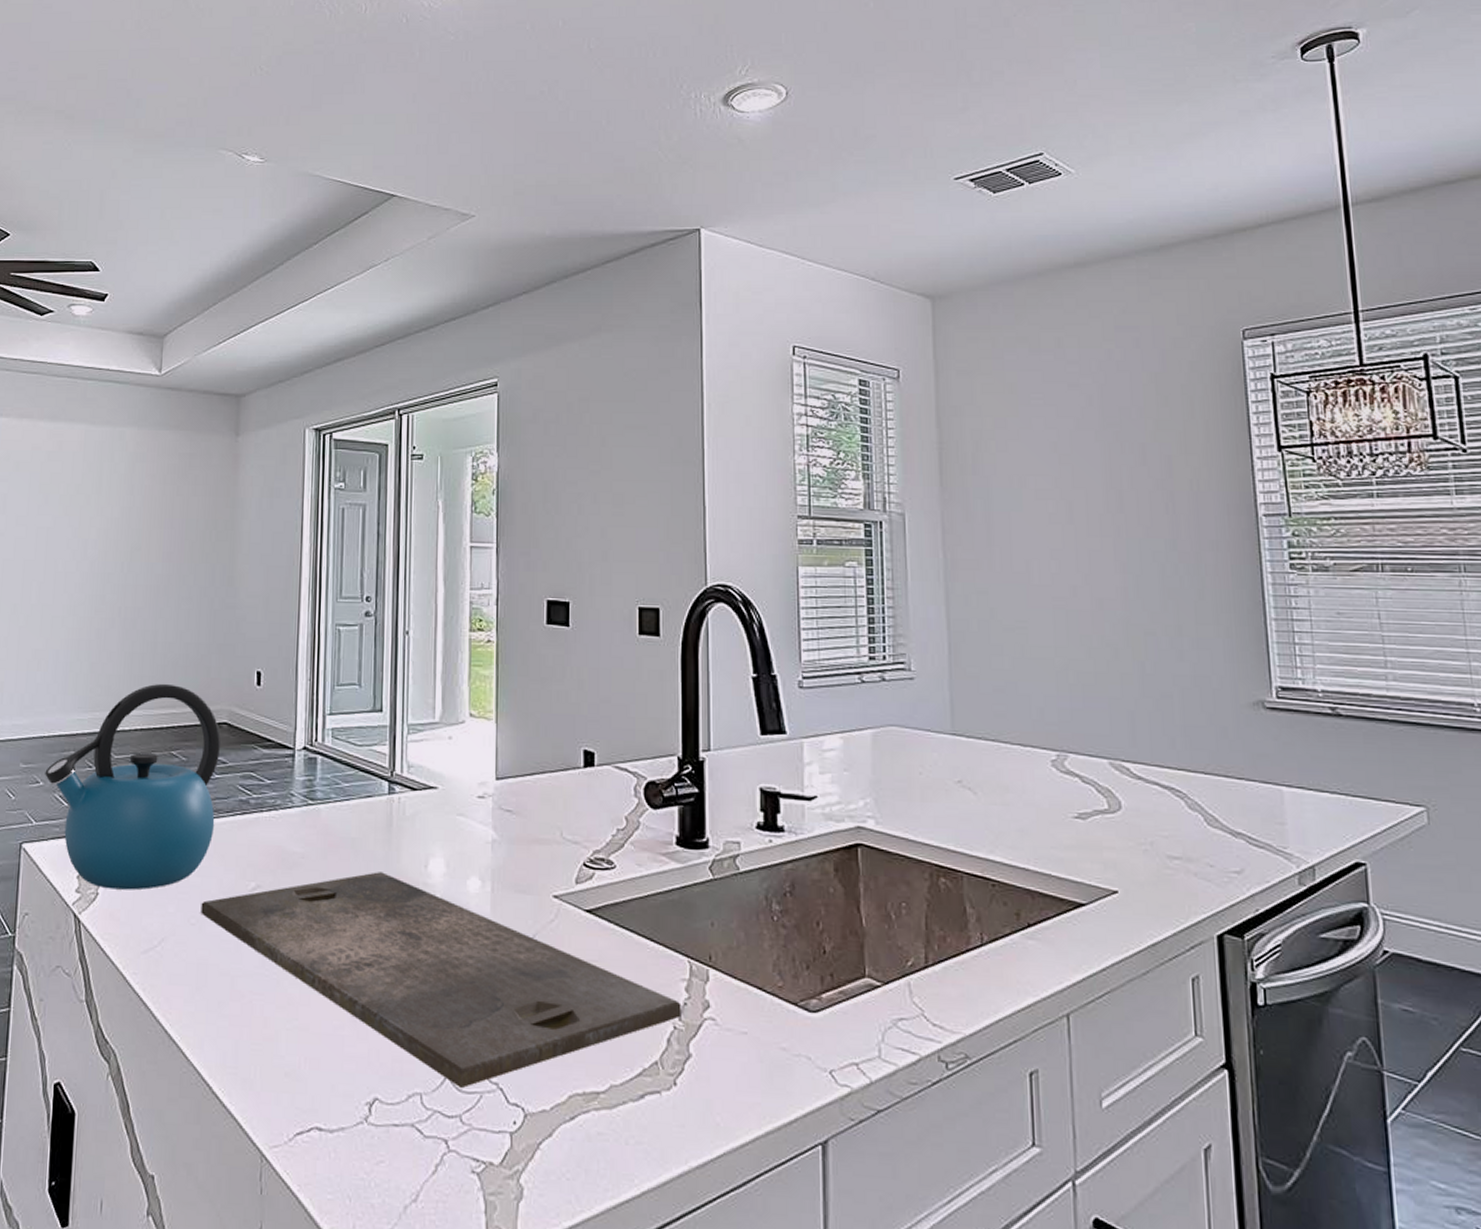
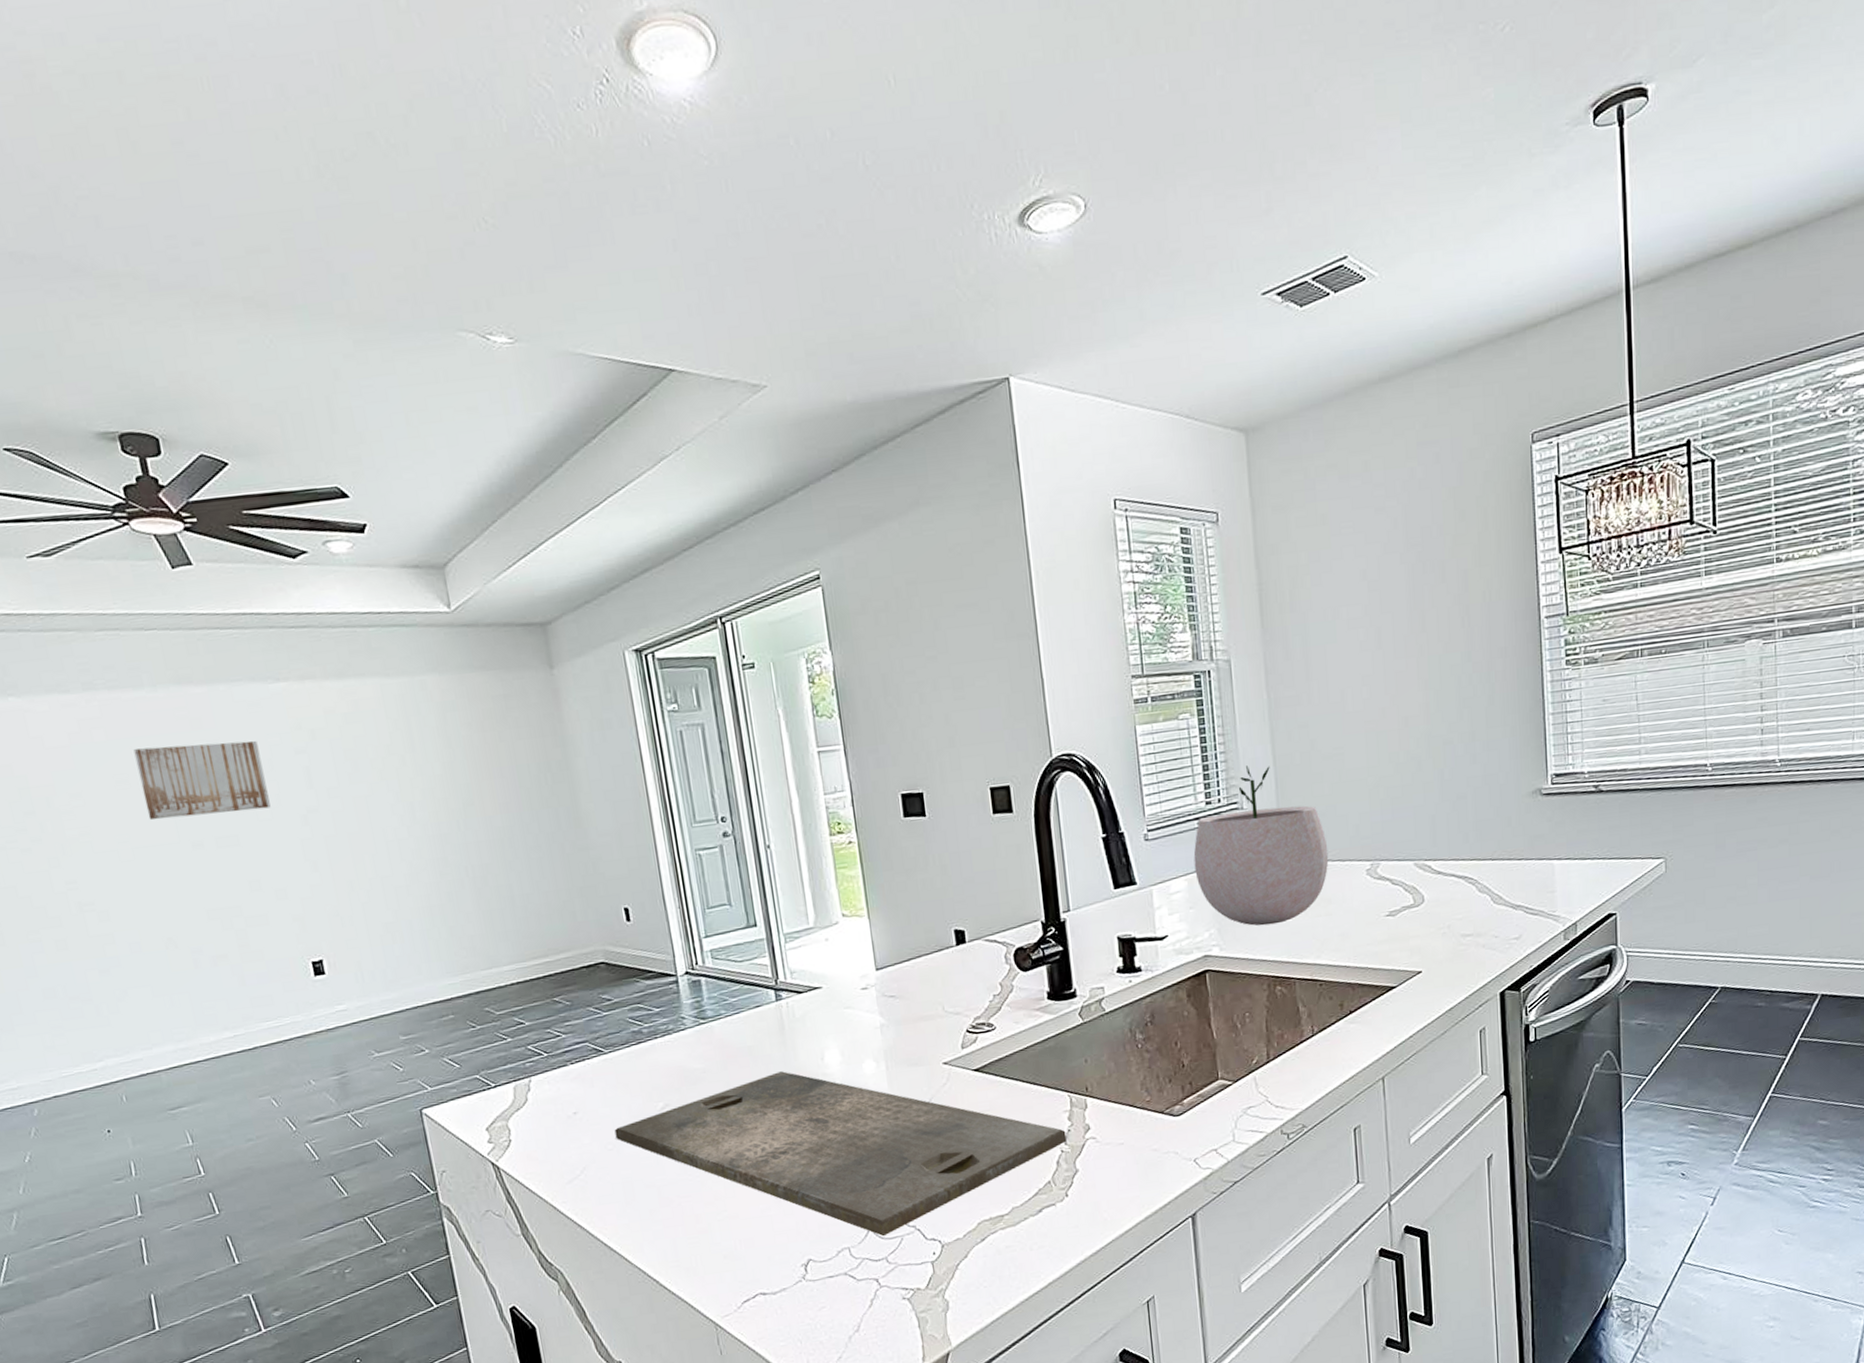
kettle: present [45,683,220,890] -> none [428,934,613,1135]
plant pot: none [852,625,1007,805] -> present [1193,765,1329,926]

